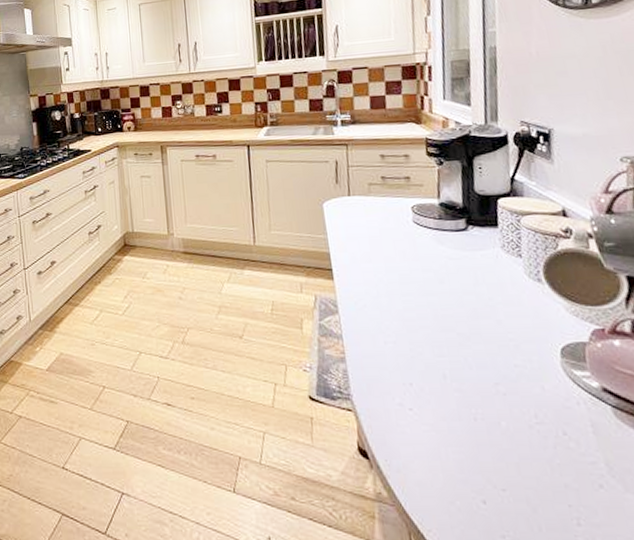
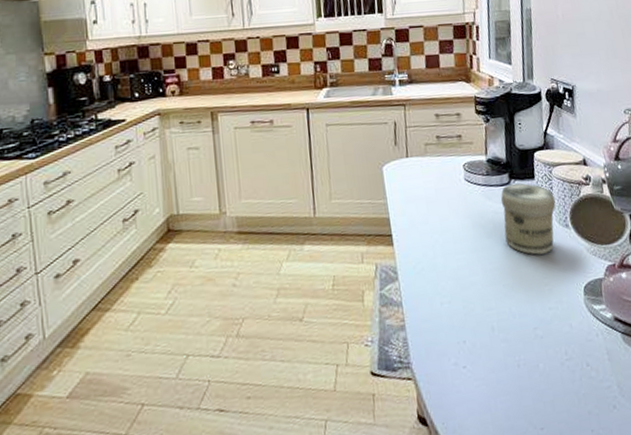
jar: none [455,229,525,307] -> present [500,183,556,255]

